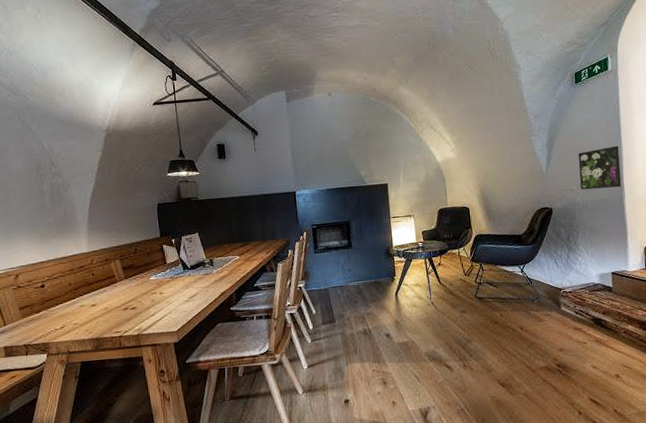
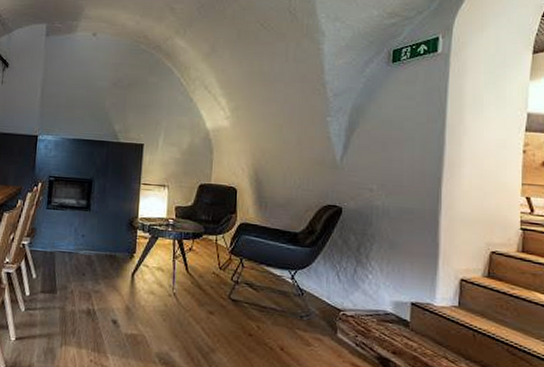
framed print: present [578,145,621,190] -> none [383,144,441,197]

